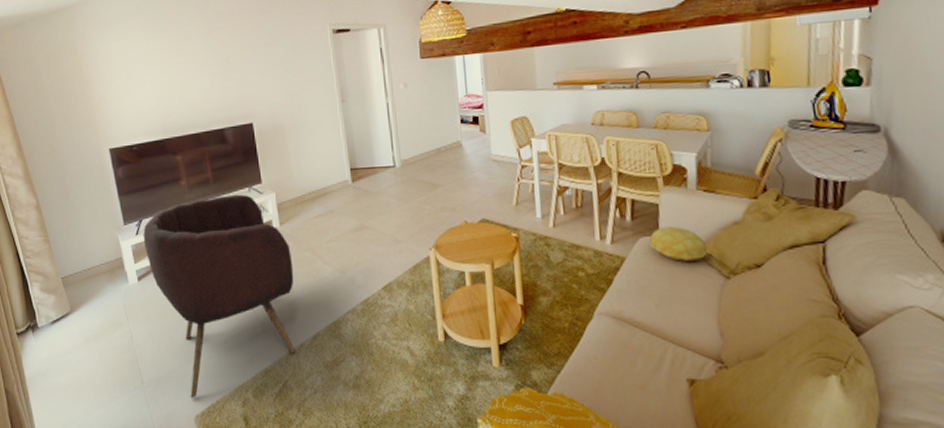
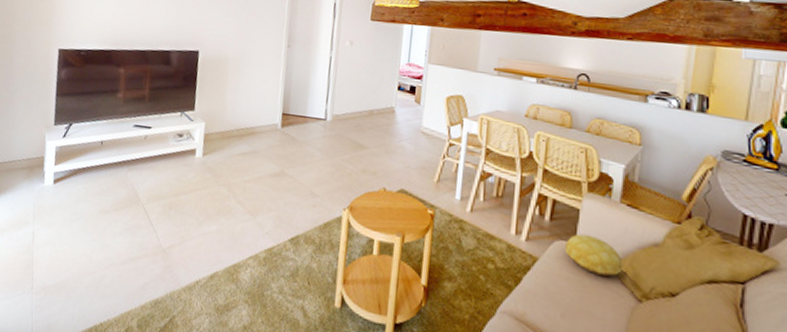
armchair: present [143,194,296,398] -> none [68,115,208,316]

